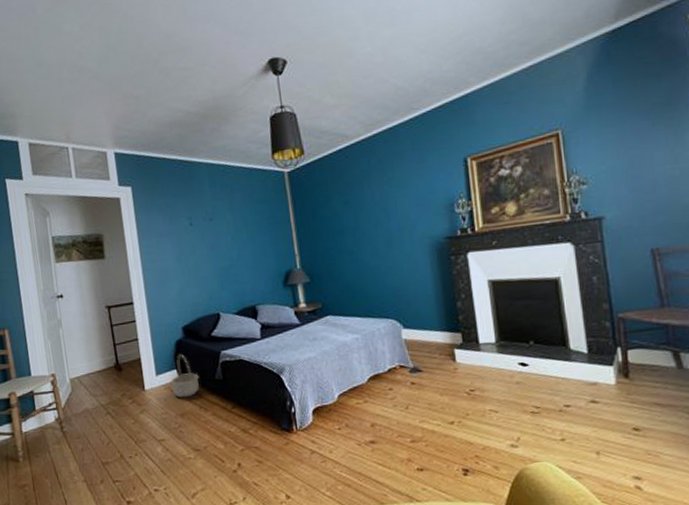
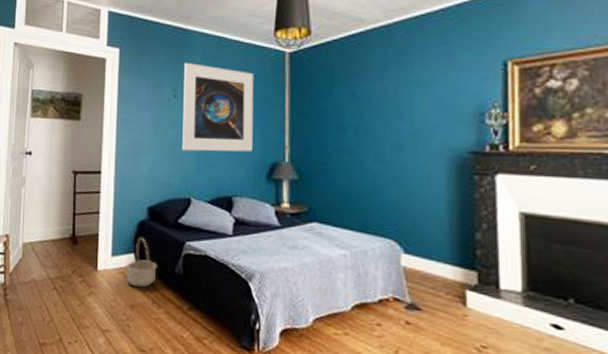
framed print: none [195,192,268,273] -> present [182,62,254,152]

